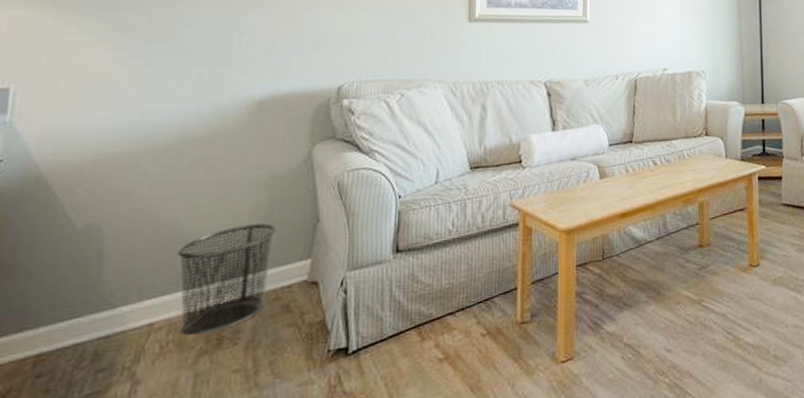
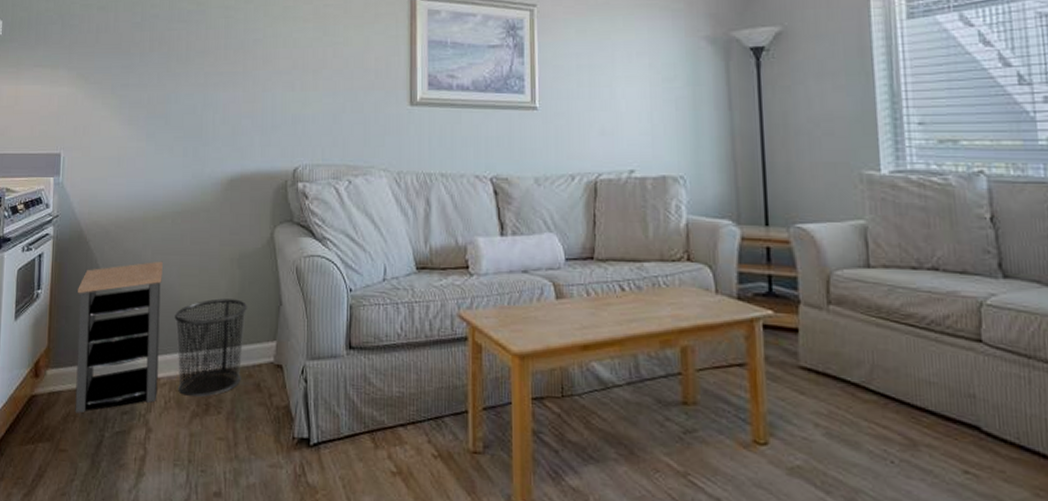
side table: none [20,195,163,386] -> present [75,261,163,413]

